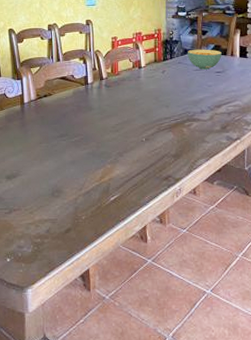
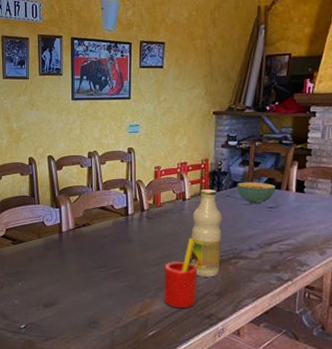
straw: none [123,104,155,172] -> present [163,238,198,309]
bottle: none [147,57,176,140] -> present [189,189,222,277]

